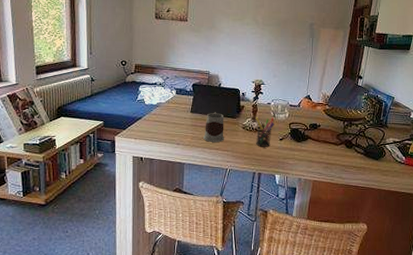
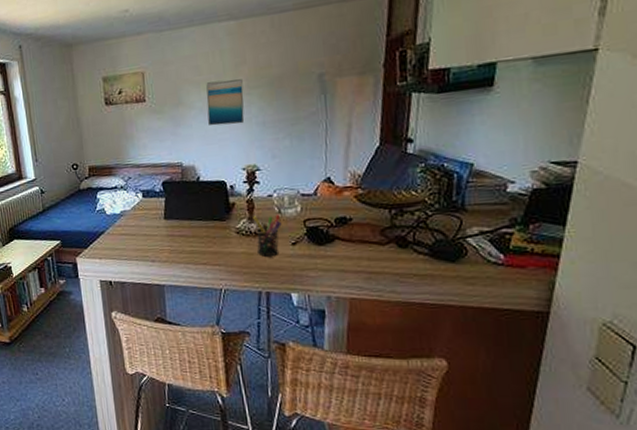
mug: present [203,112,224,142] -> none [185,215,213,256]
wall art: none [232,15,260,49] -> present [206,79,245,126]

